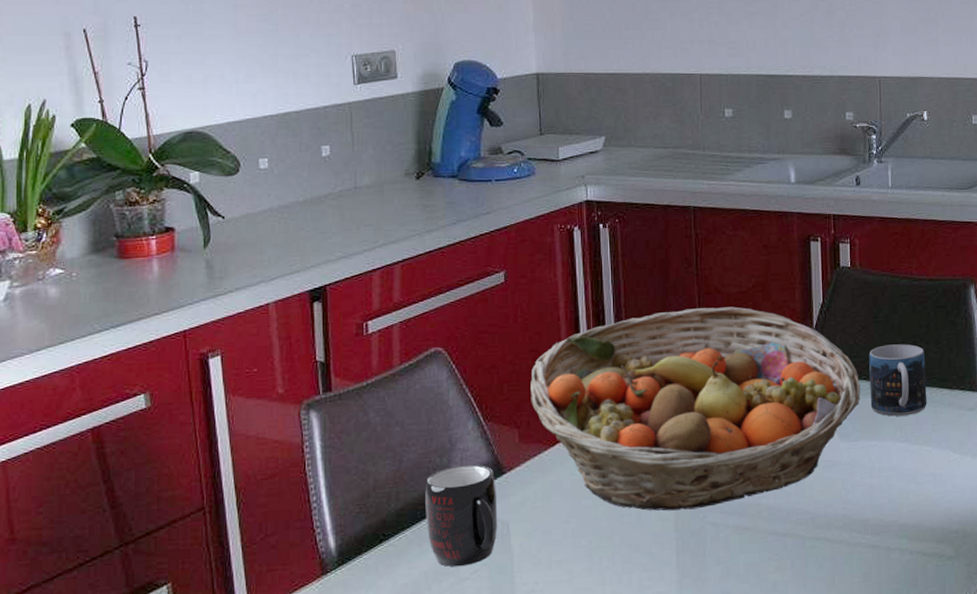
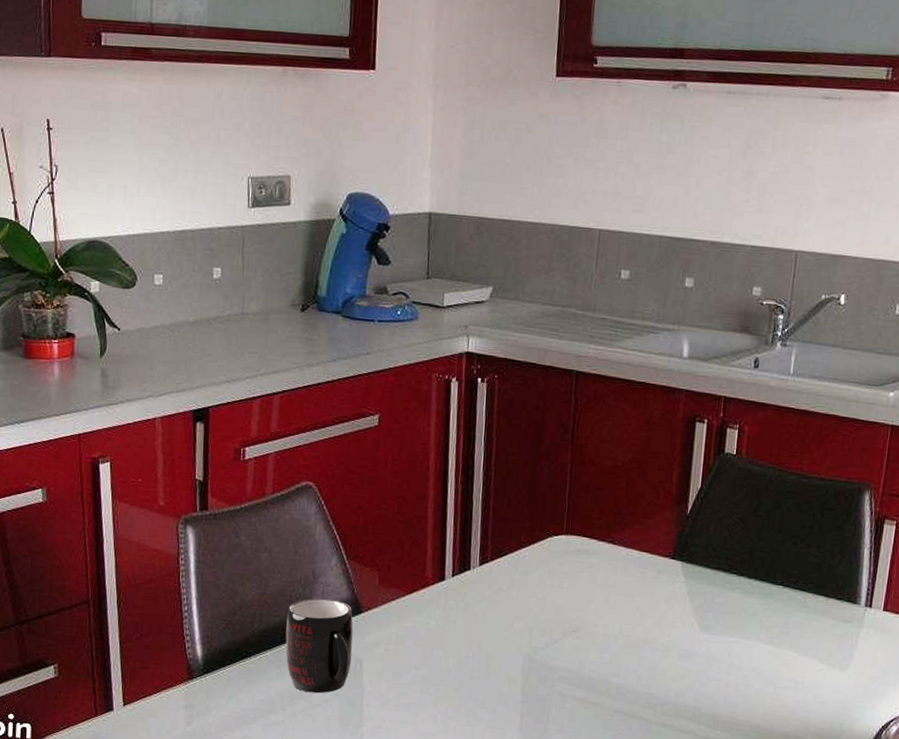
fruit basket: present [531,306,861,511] -> none [393,476,730,677]
mug: present [869,344,927,417] -> none [737,541,804,618]

